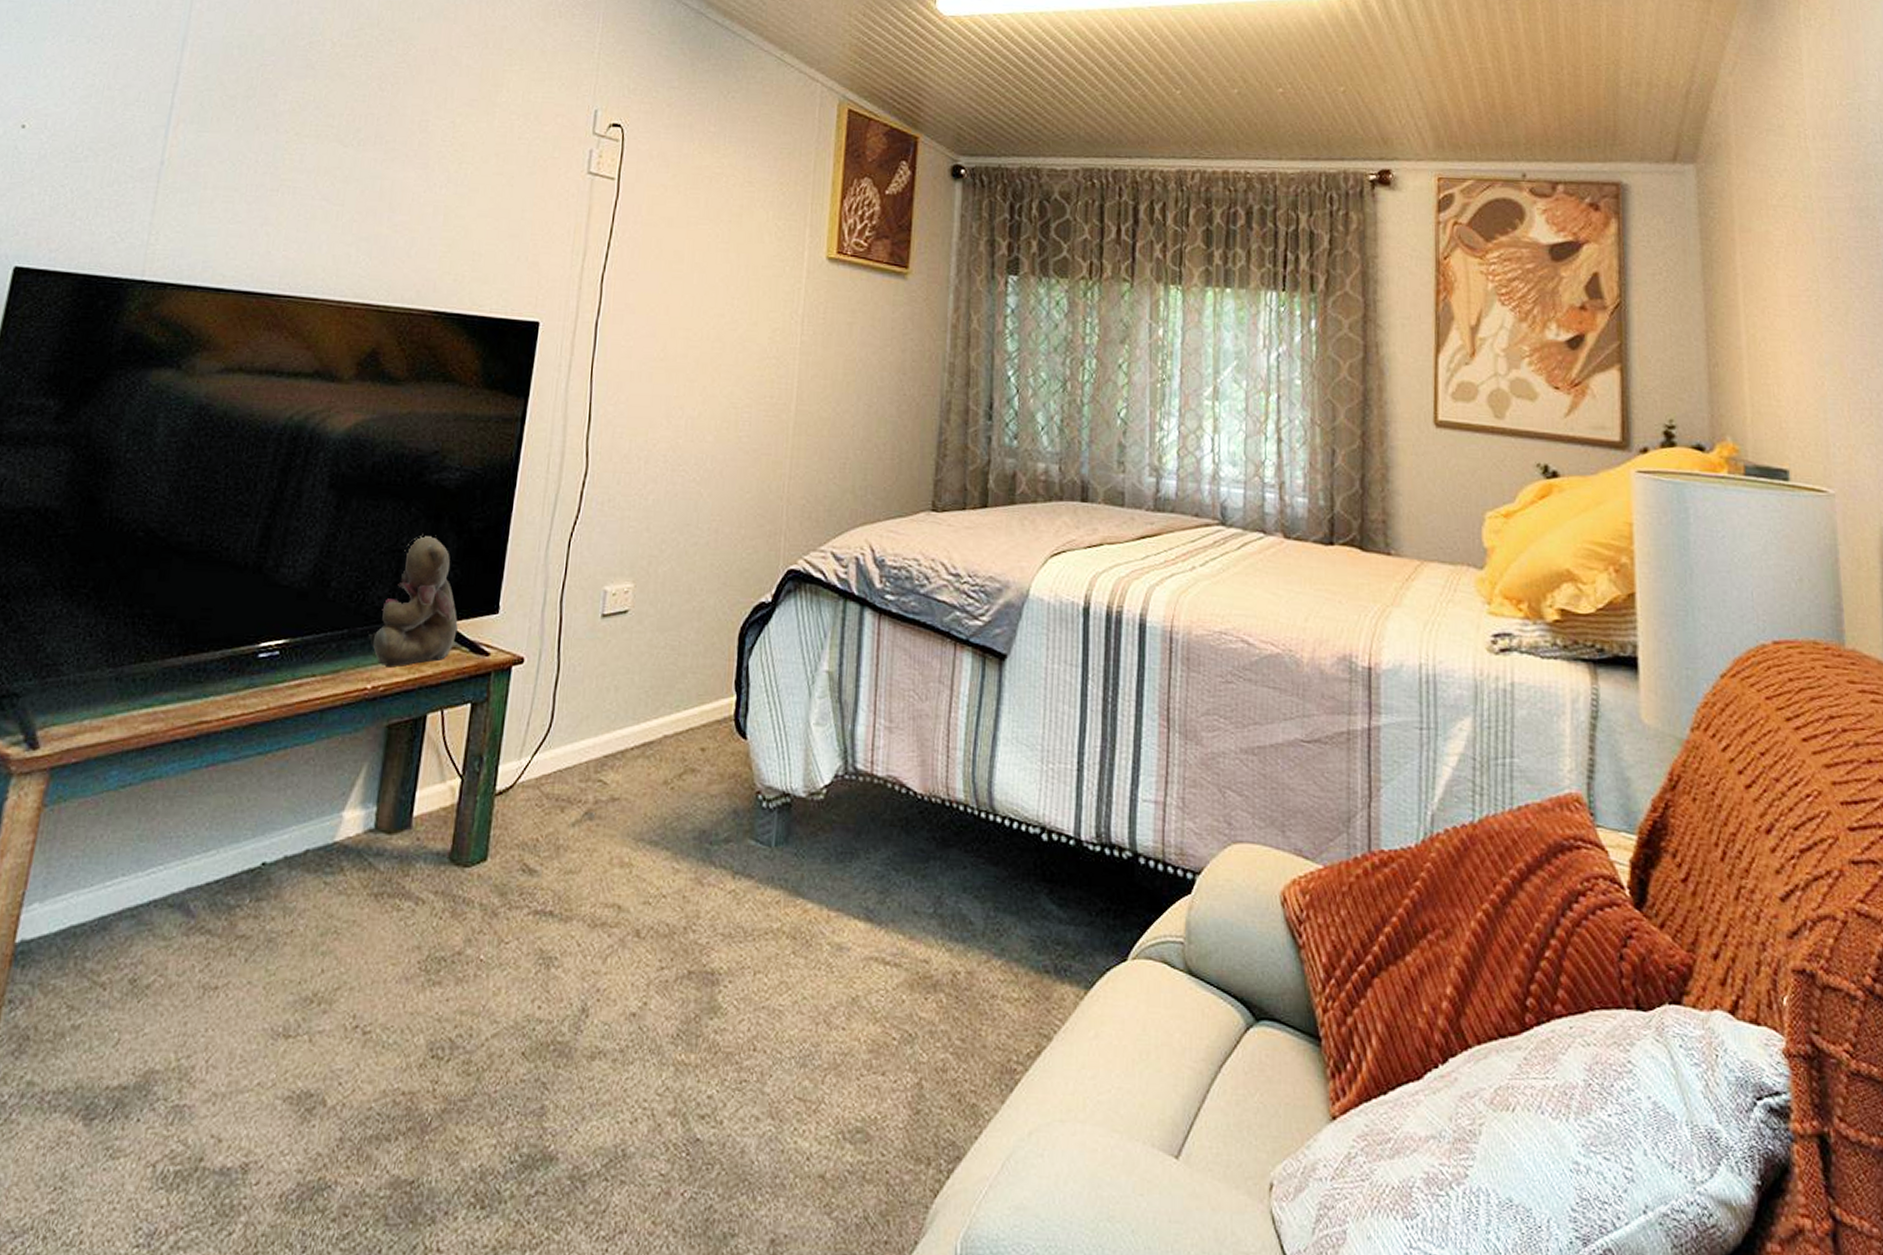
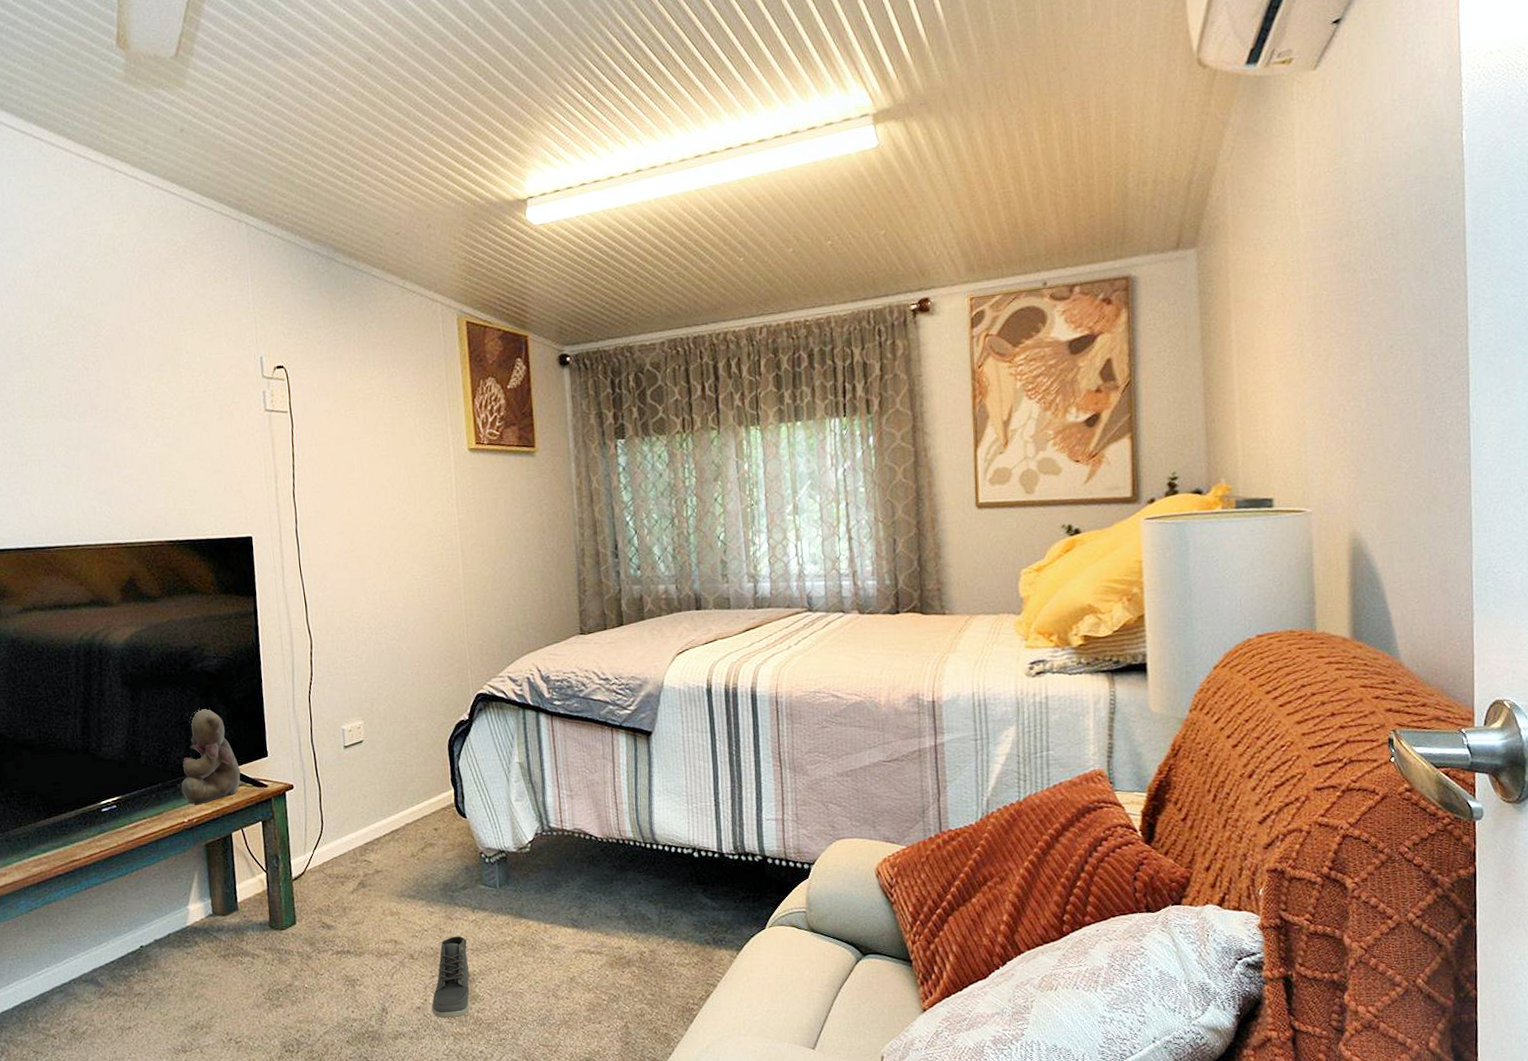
sneaker: none [651,911,718,1037] -> present [431,936,470,1019]

